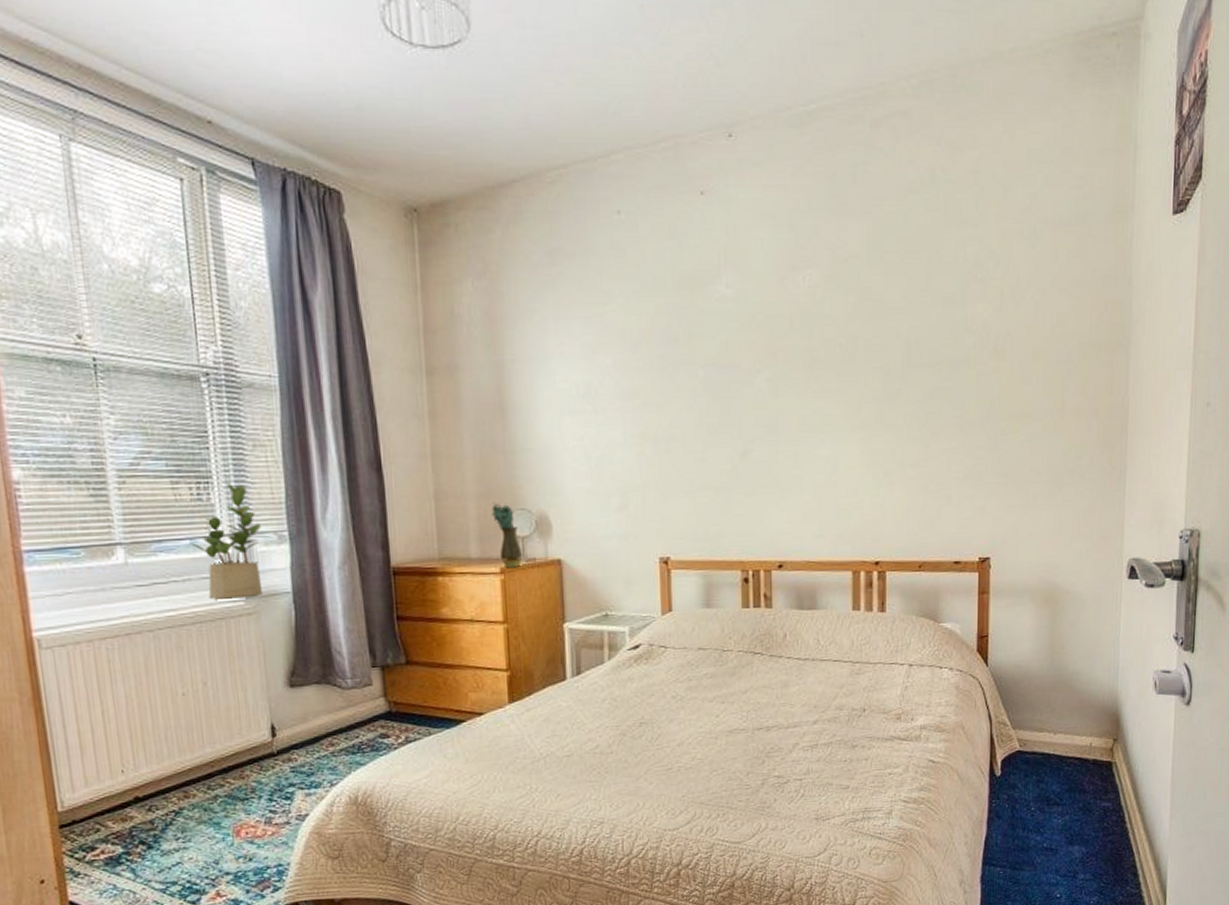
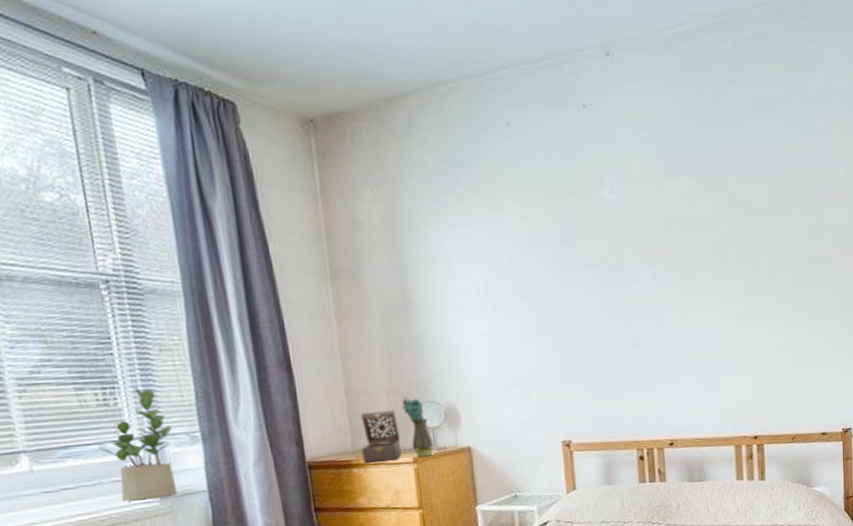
jewelry box: none [448,516,489,571] -> present [360,410,402,463]

